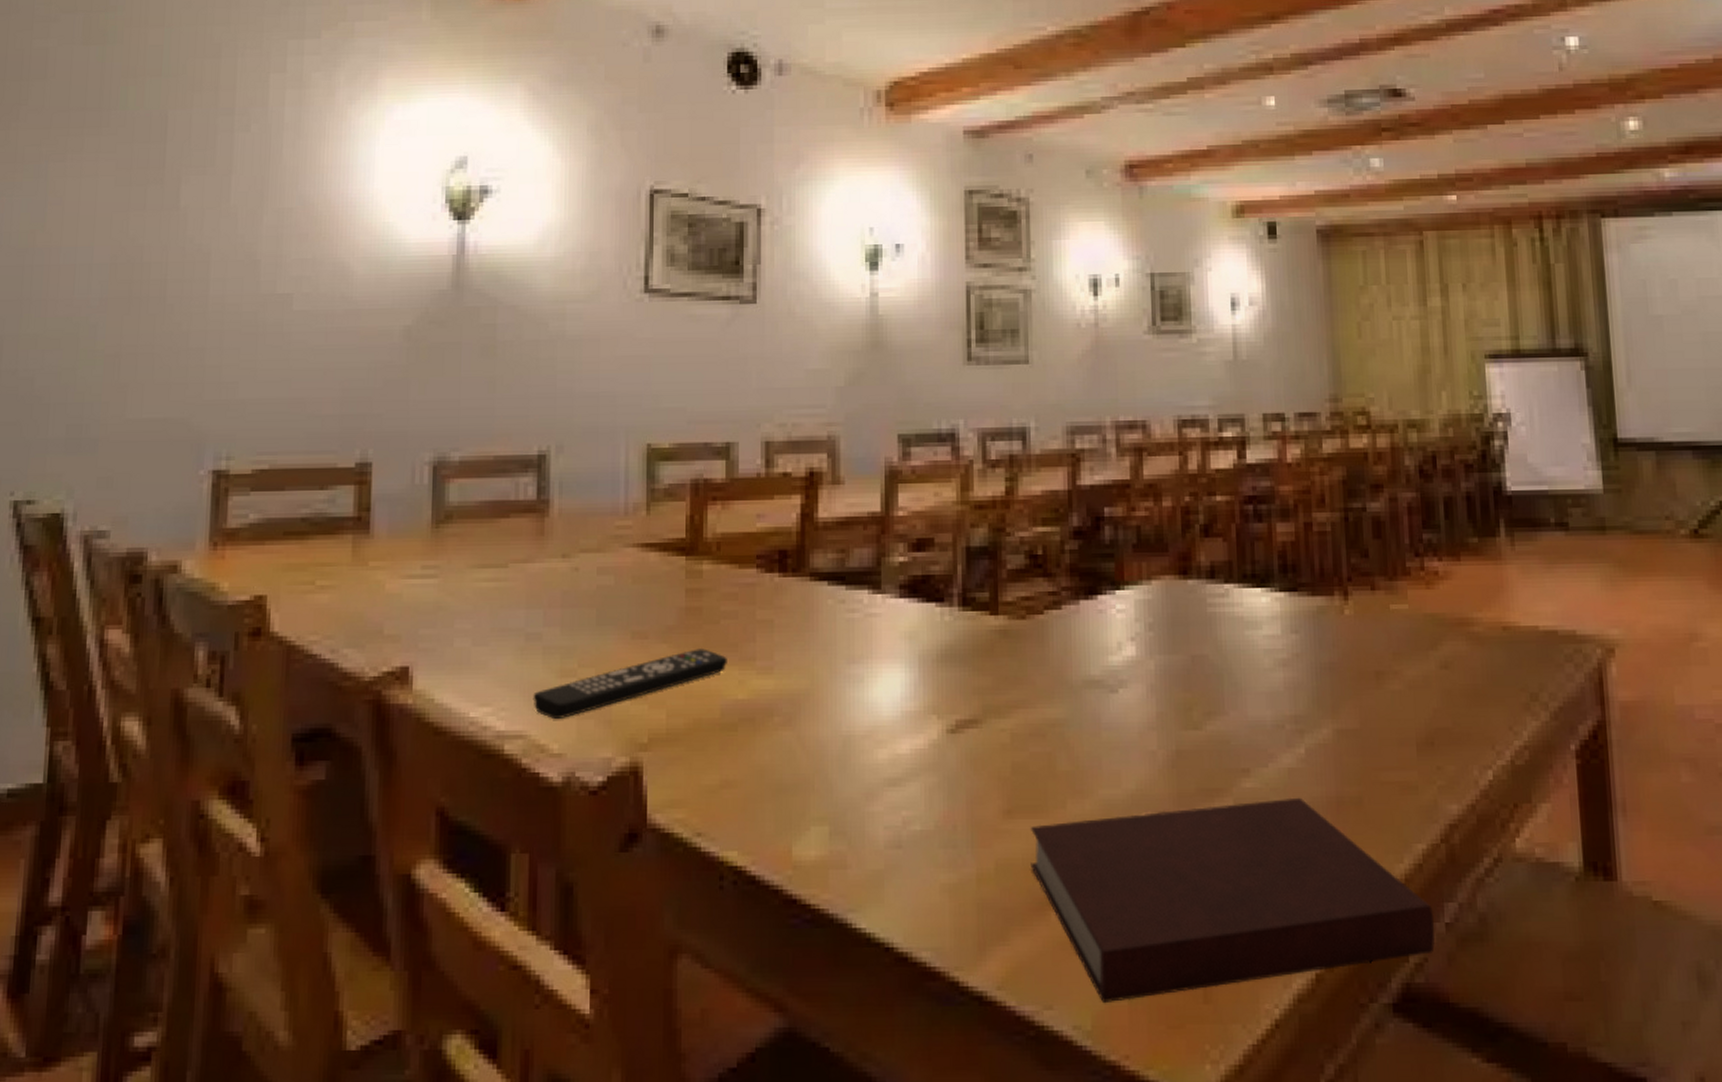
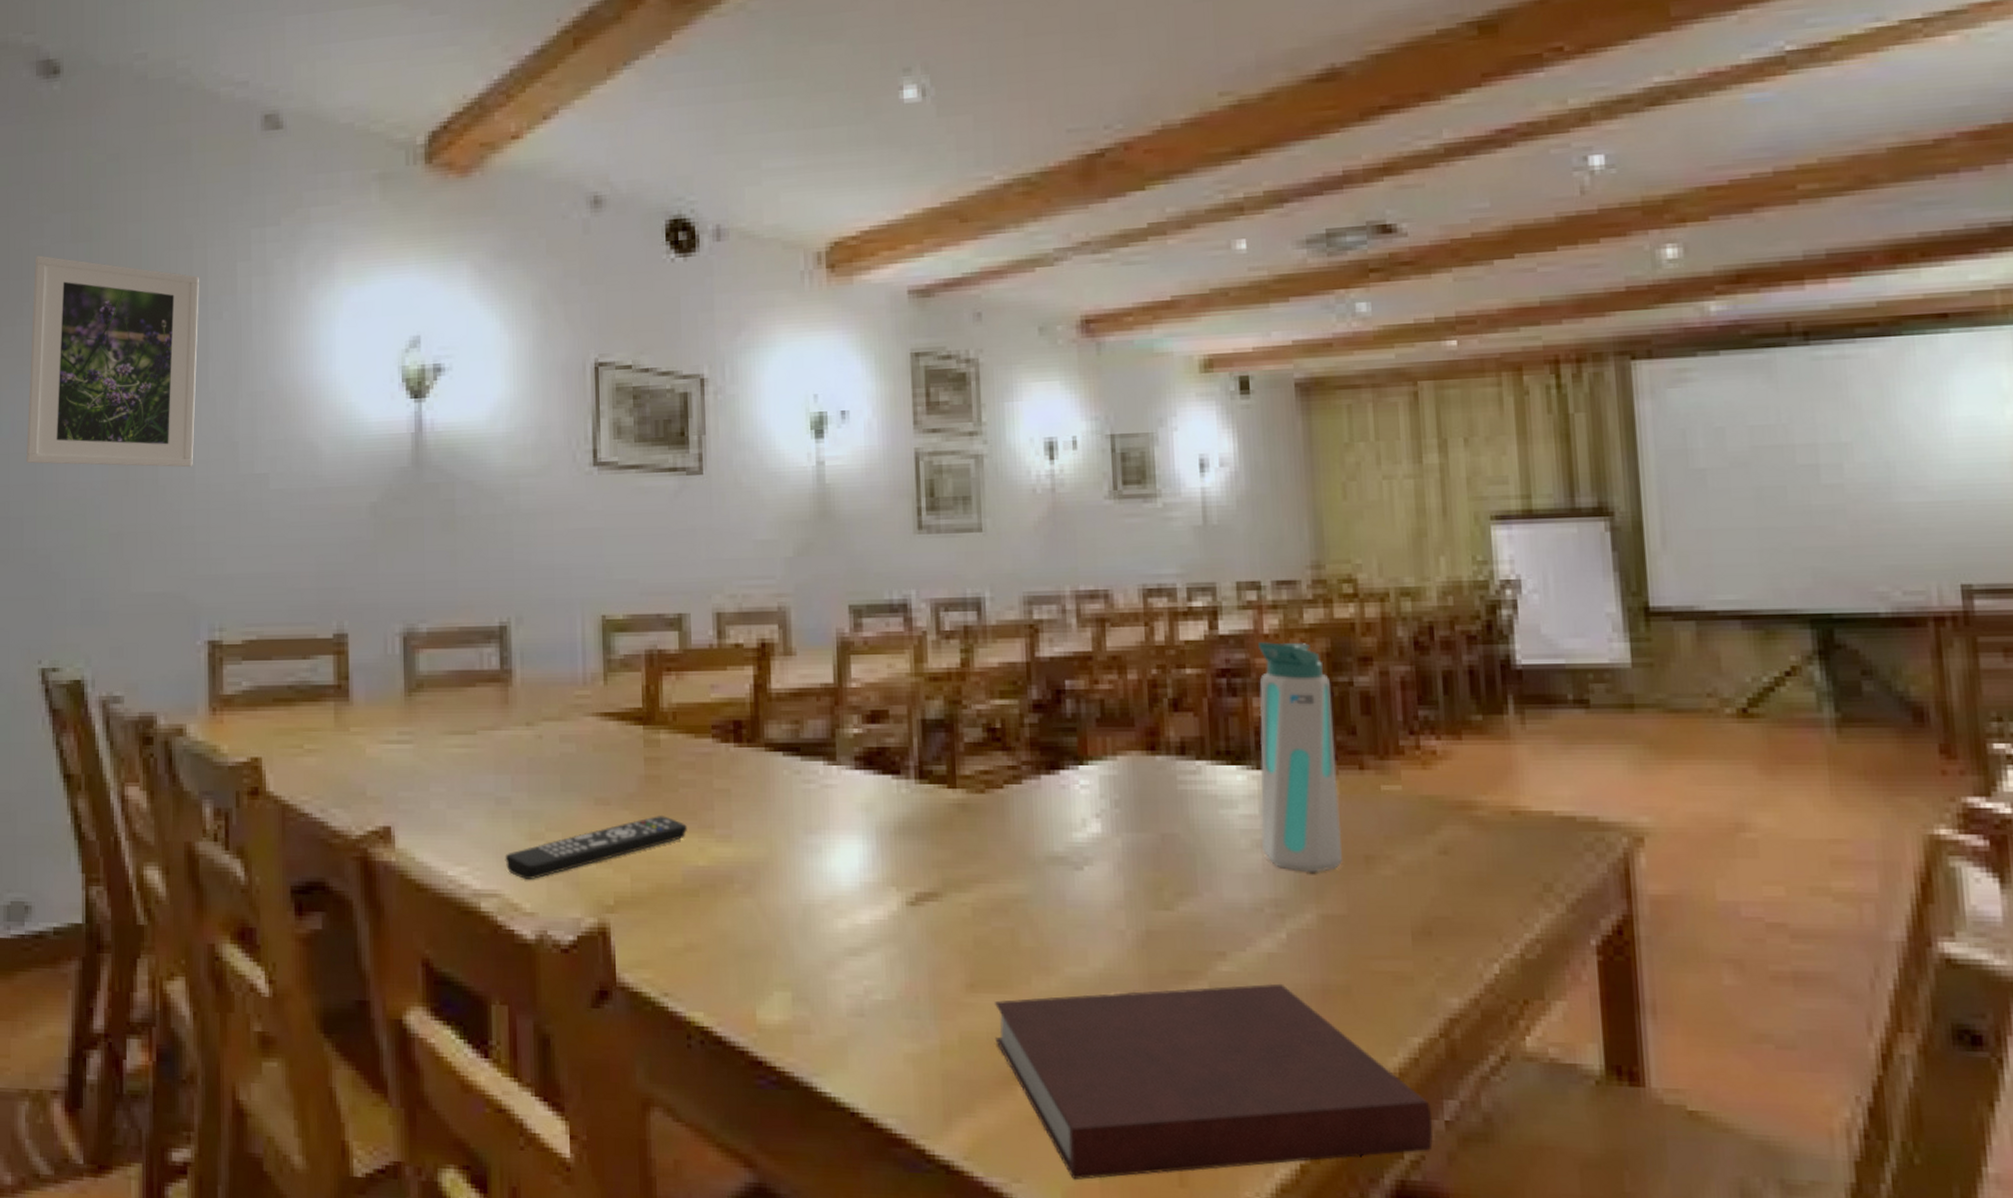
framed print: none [11,57,226,286] -> present [26,255,199,468]
water bottle: none [1282,470,1355,690] -> present [1258,642,1342,874]

